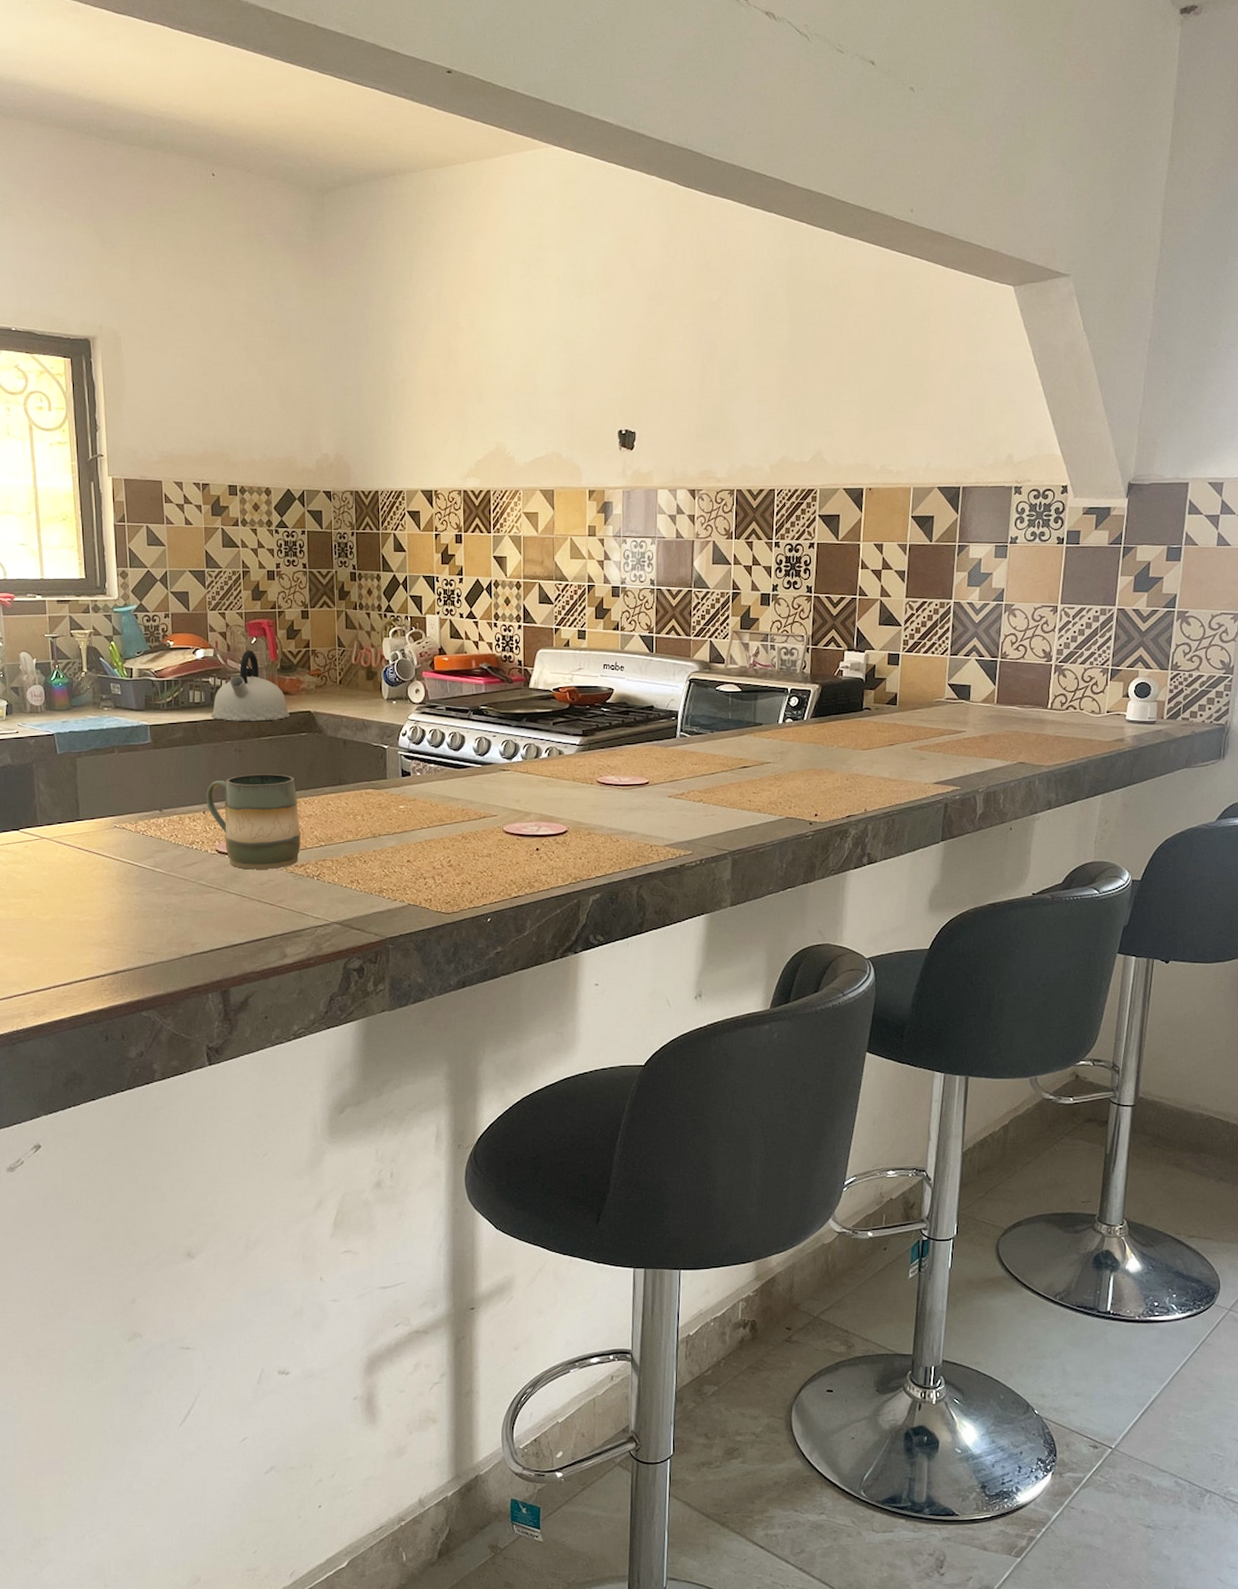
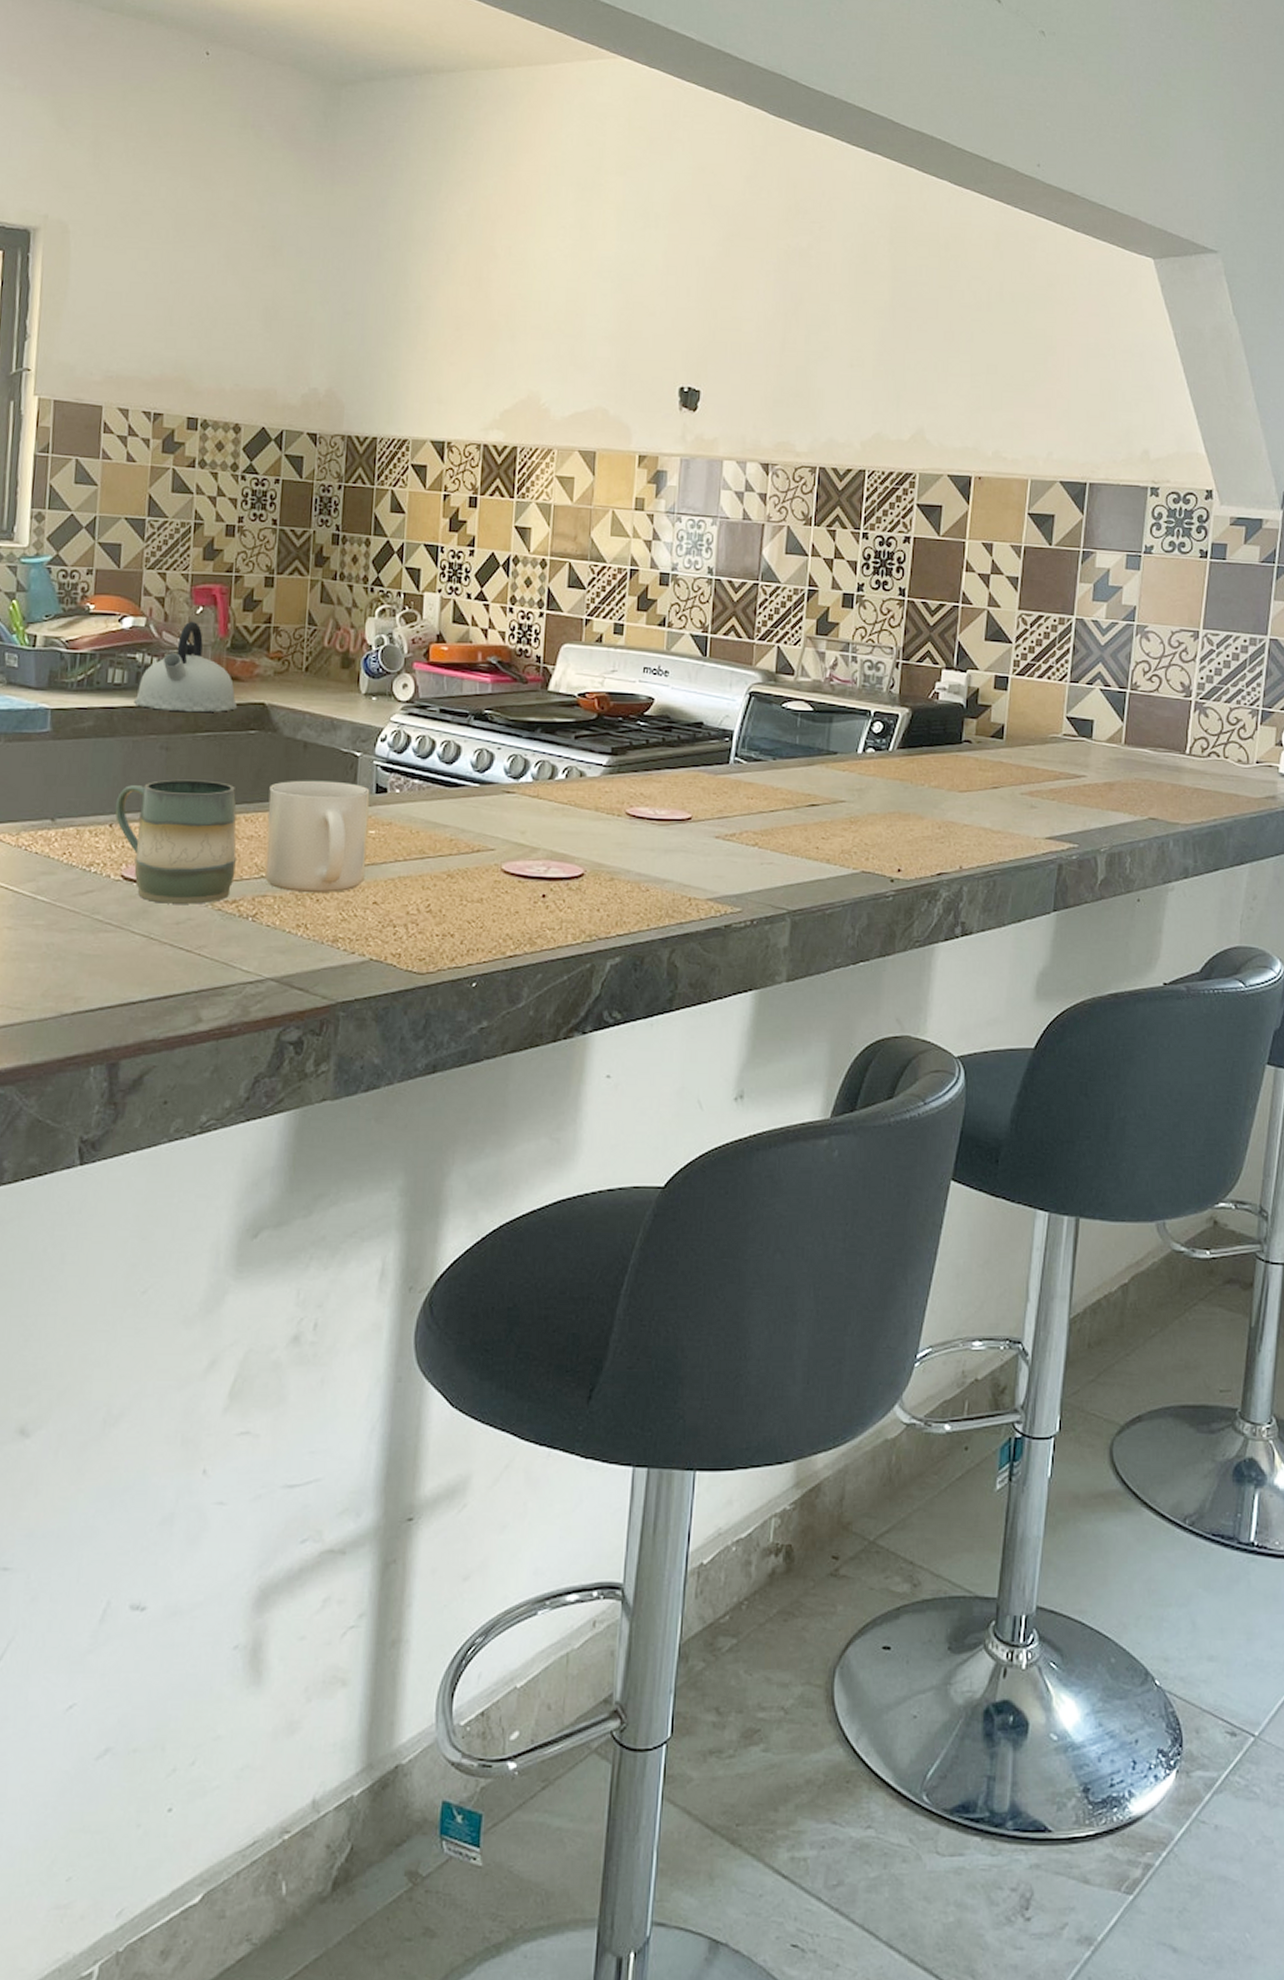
cup: none [320,769,399,856] -> present [265,780,370,893]

